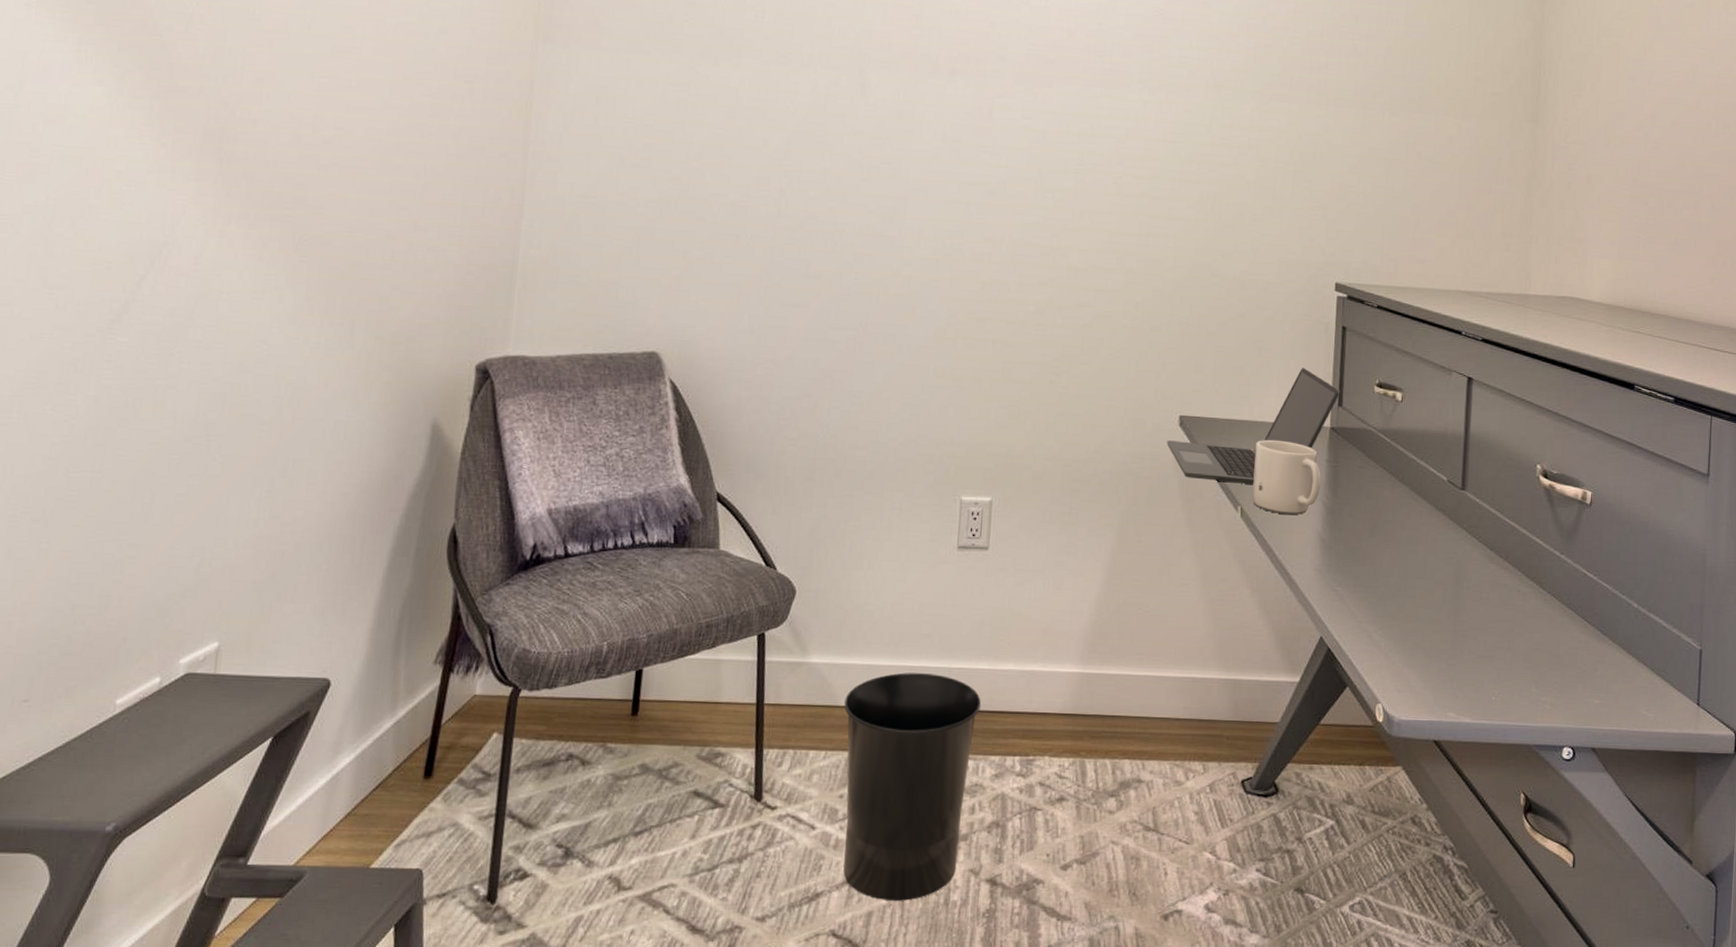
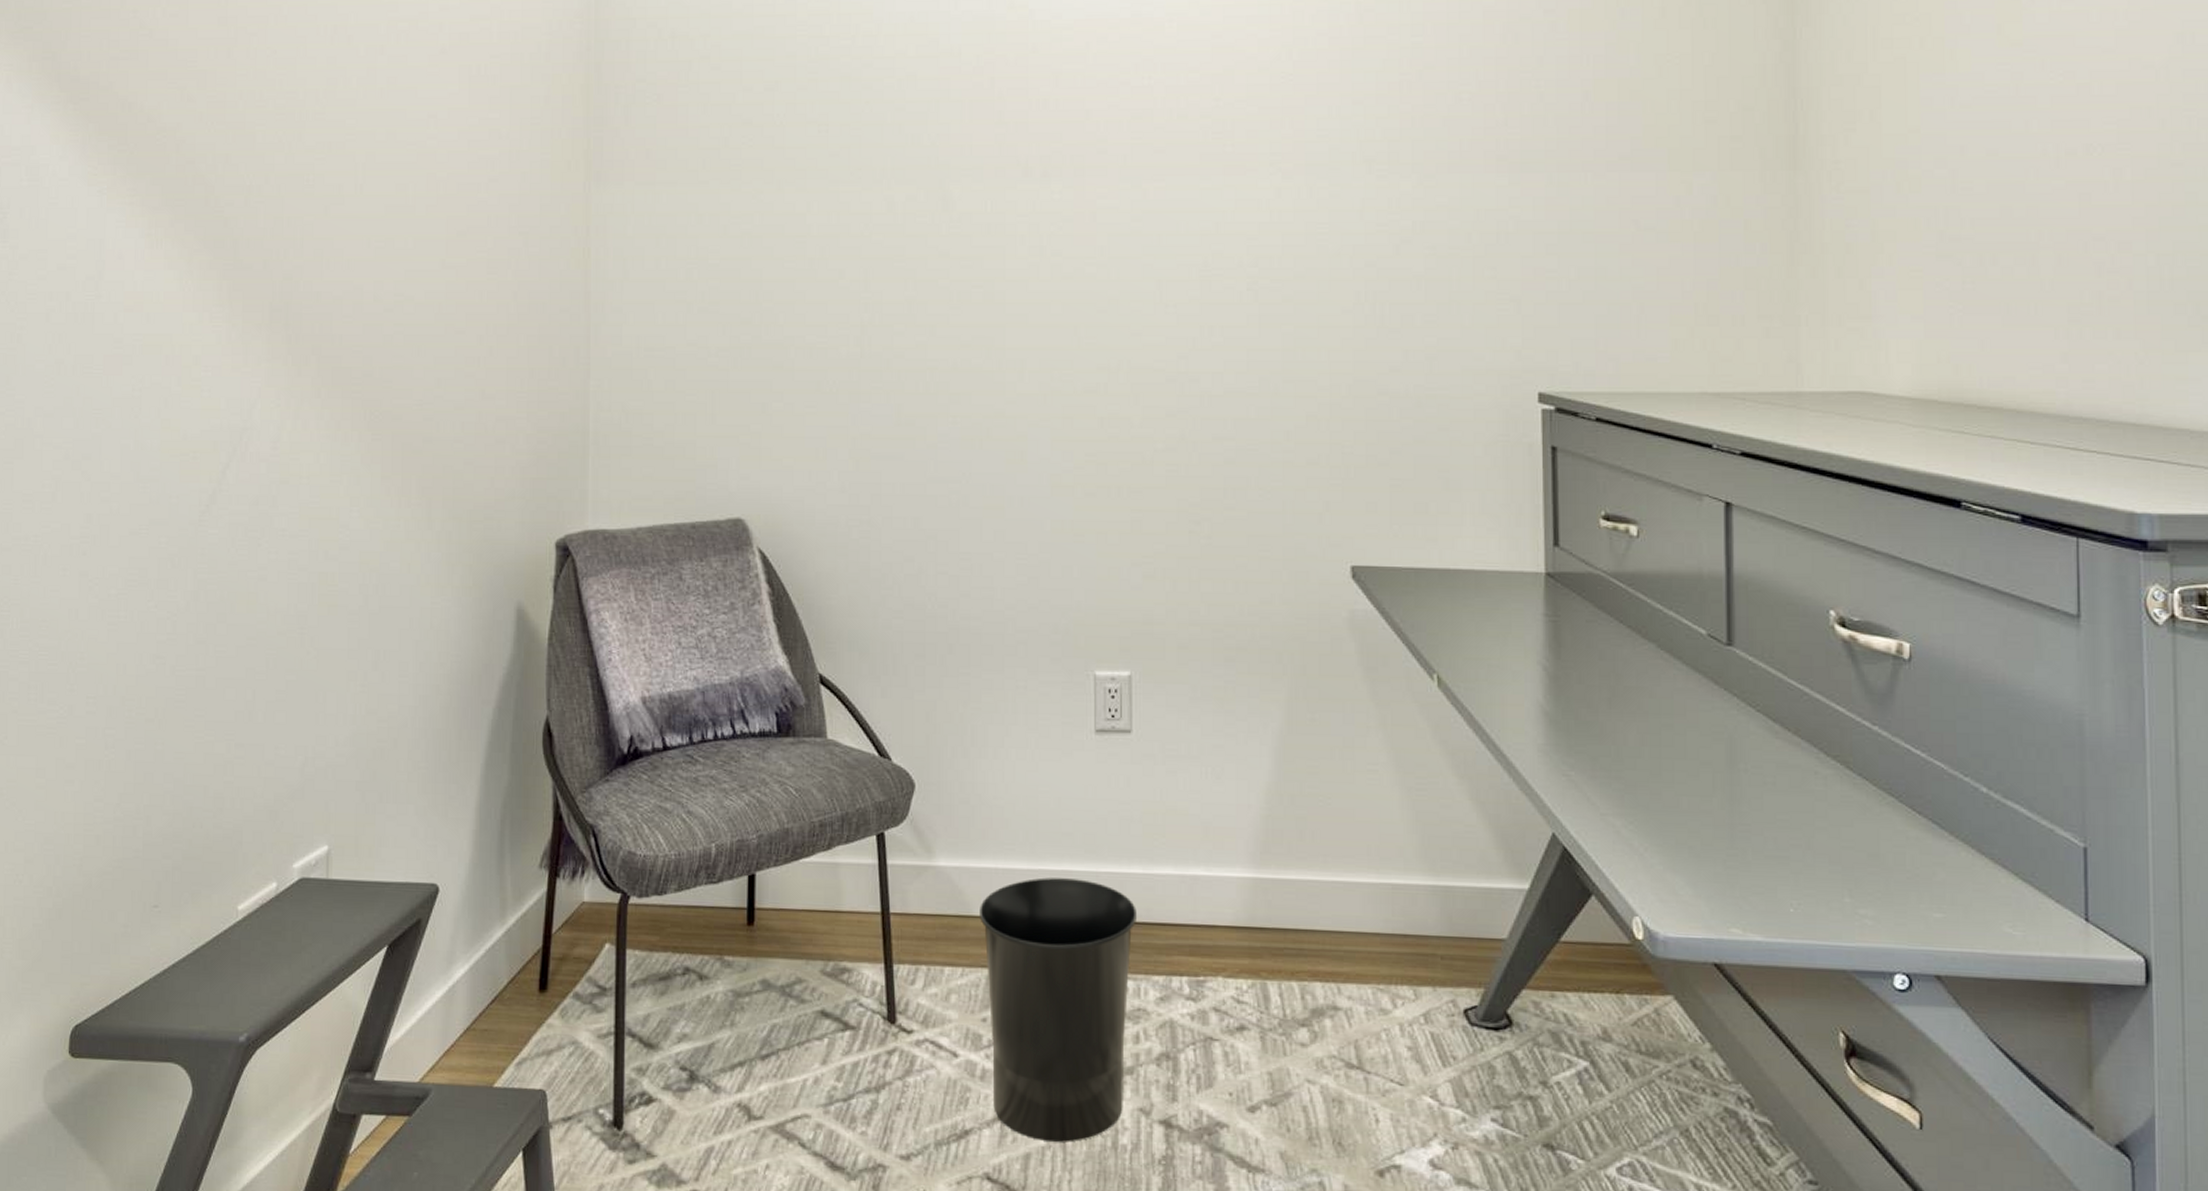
laptop: present [1167,368,1341,484] -> none [1338,500,1555,646]
mug: present [1252,439,1321,515] -> none [1450,590,1538,682]

